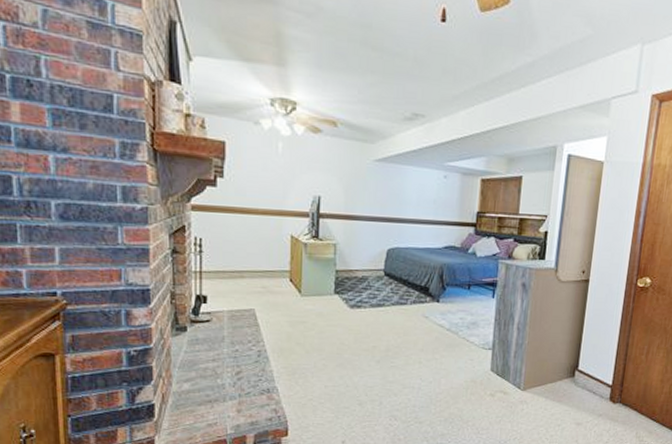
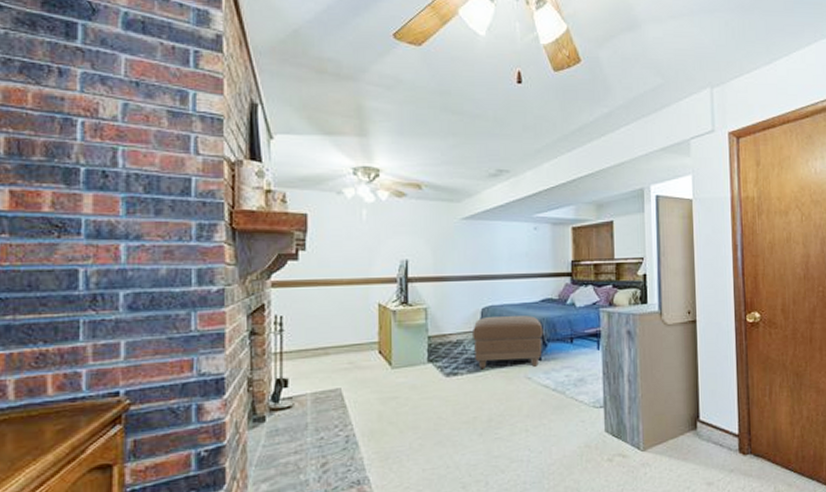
ottoman: none [377,257,444,307] -> present [473,315,543,370]

